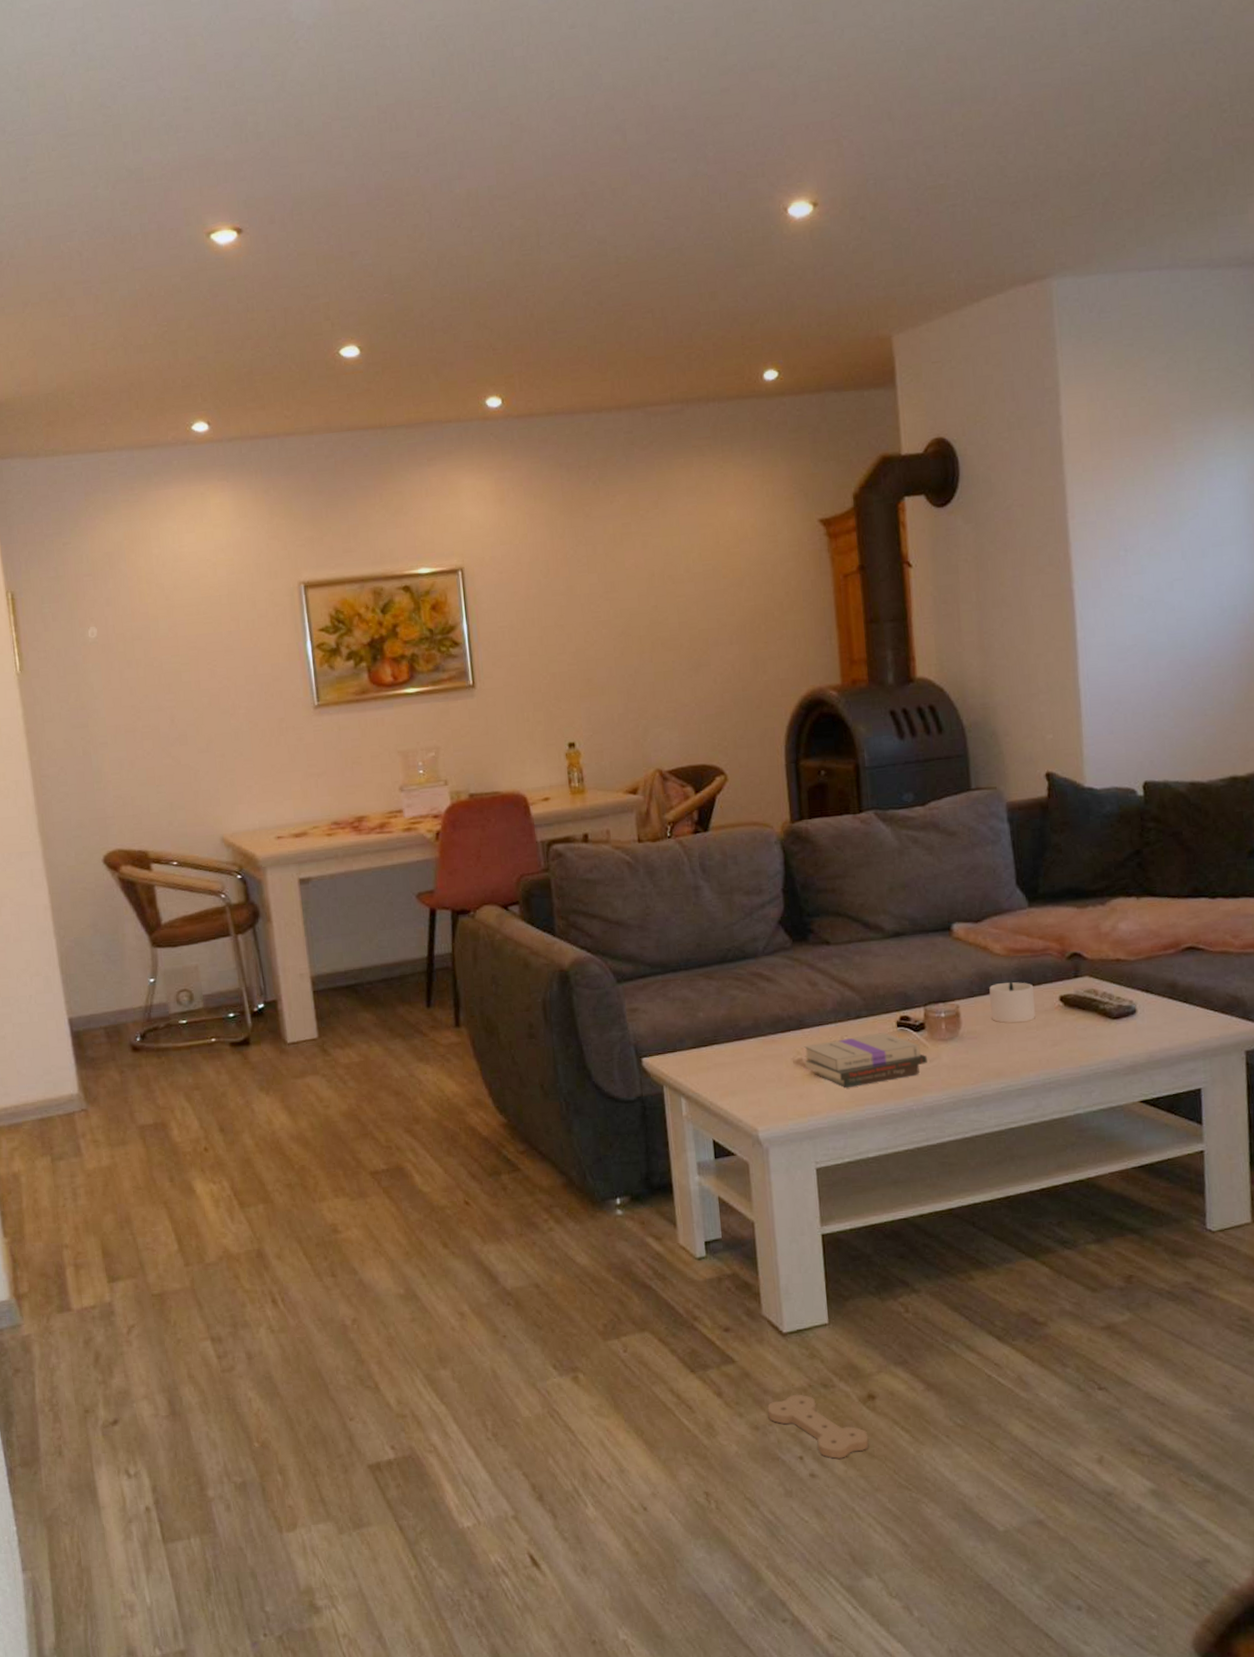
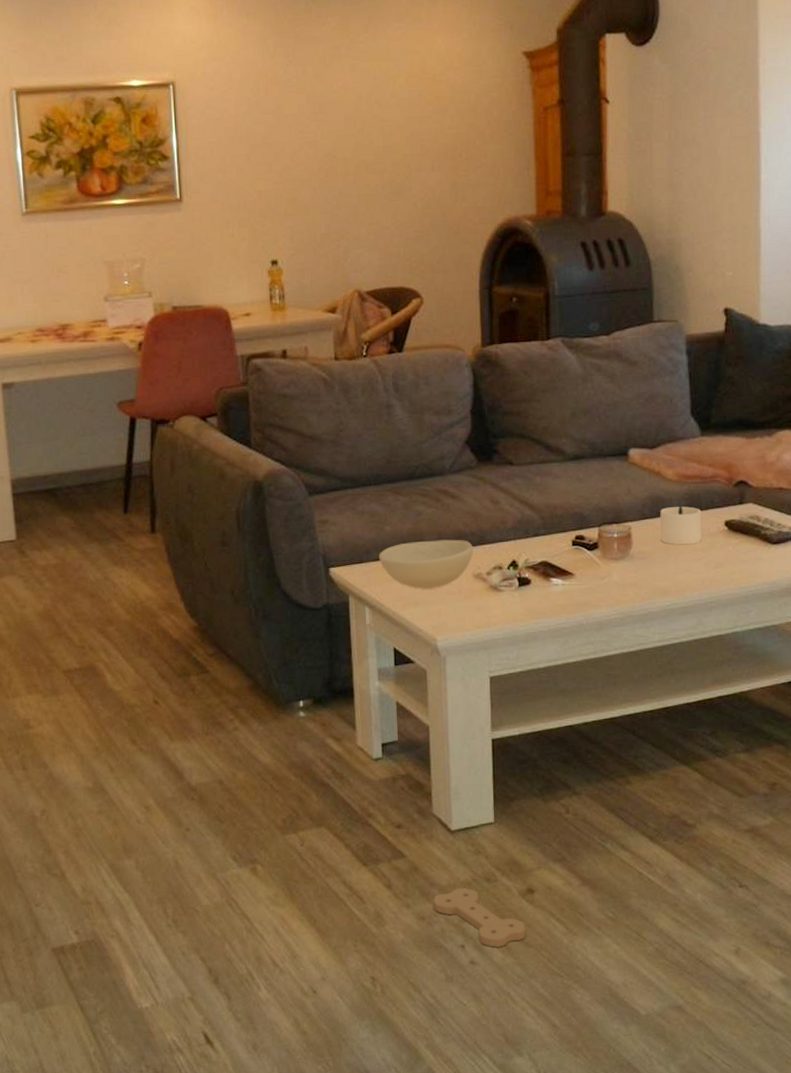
bowl: none [693,1024,792,1077] -> present [379,539,473,589]
books: present [804,1032,927,1087] -> none [484,550,599,601]

